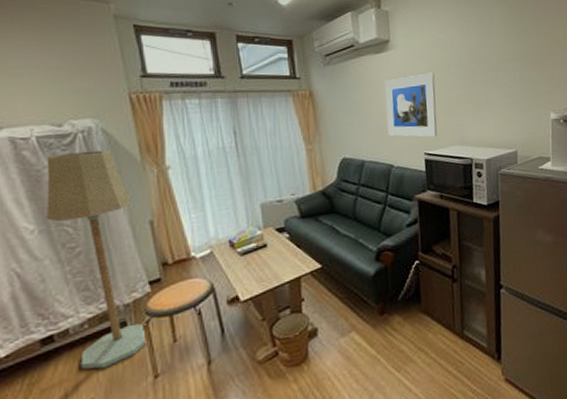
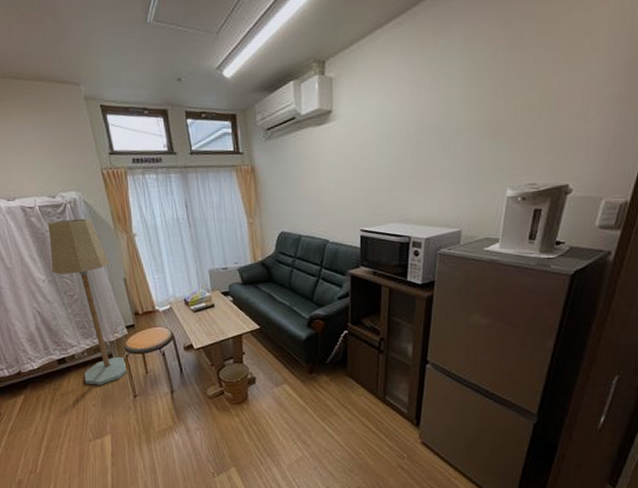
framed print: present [385,72,437,137] -> none [324,145,377,214]

